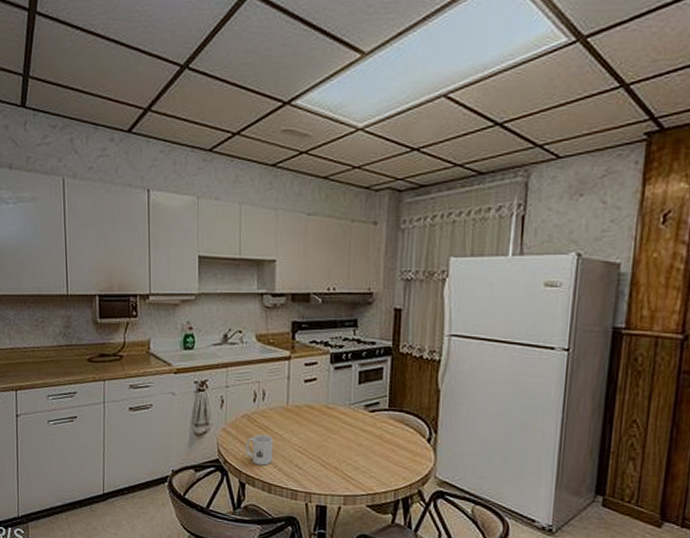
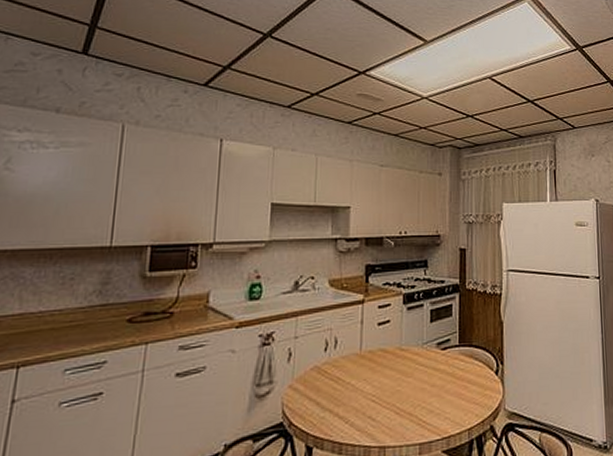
mug: present [245,435,273,466] -> none [314,387,345,423]

